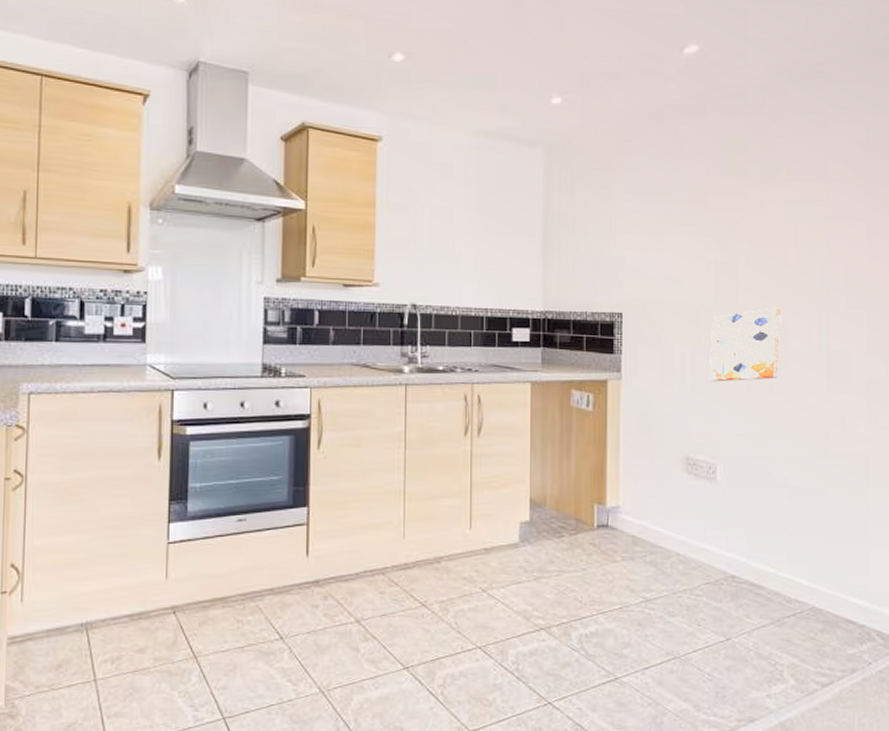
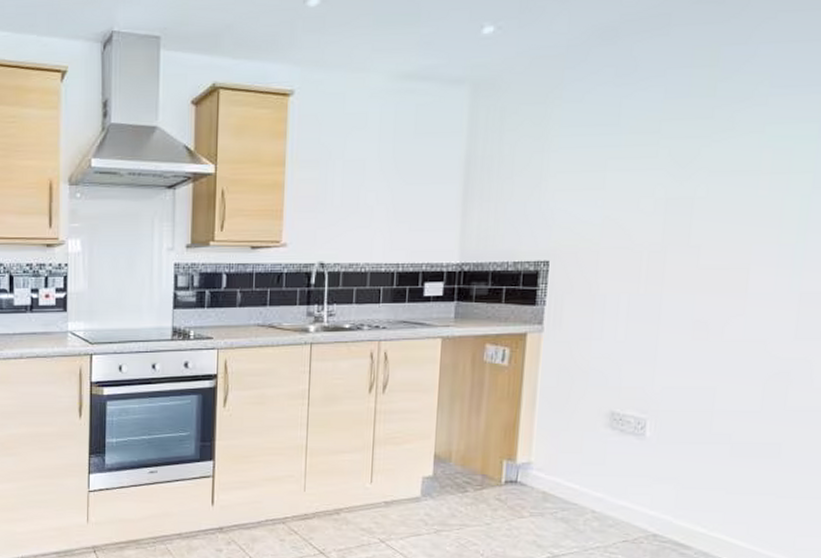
wall art: present [708,307,781,382] -> none [645,246,744,332]

